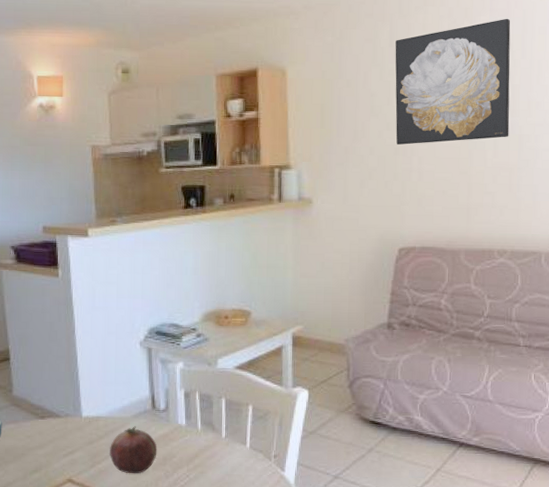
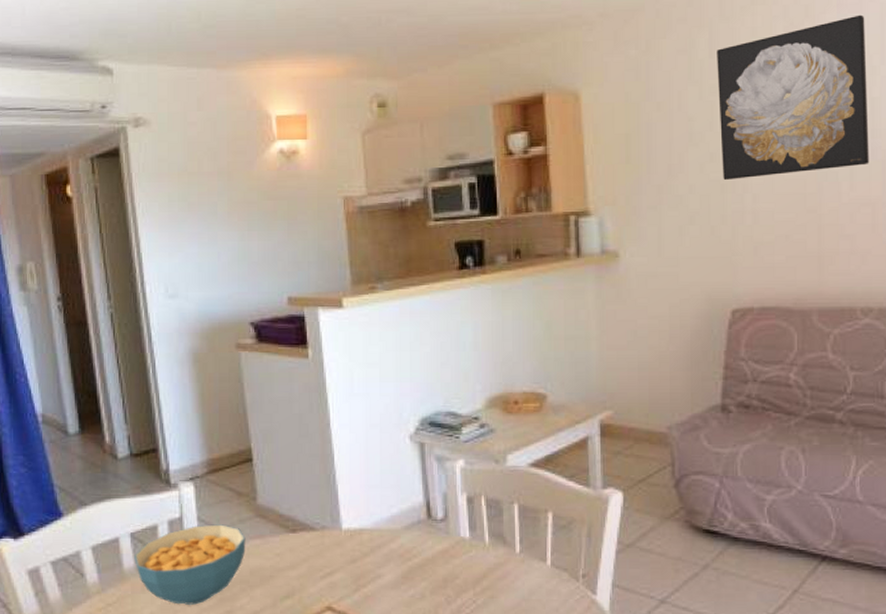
fruit: present [110,426,157,474] -> none [377,540,436,600]

